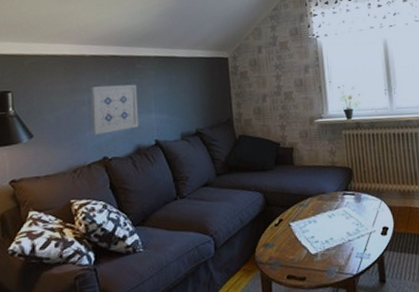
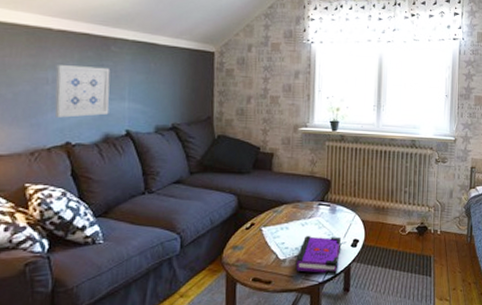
board game: none [327,225,372,268] -> present [295,235,342,276]

